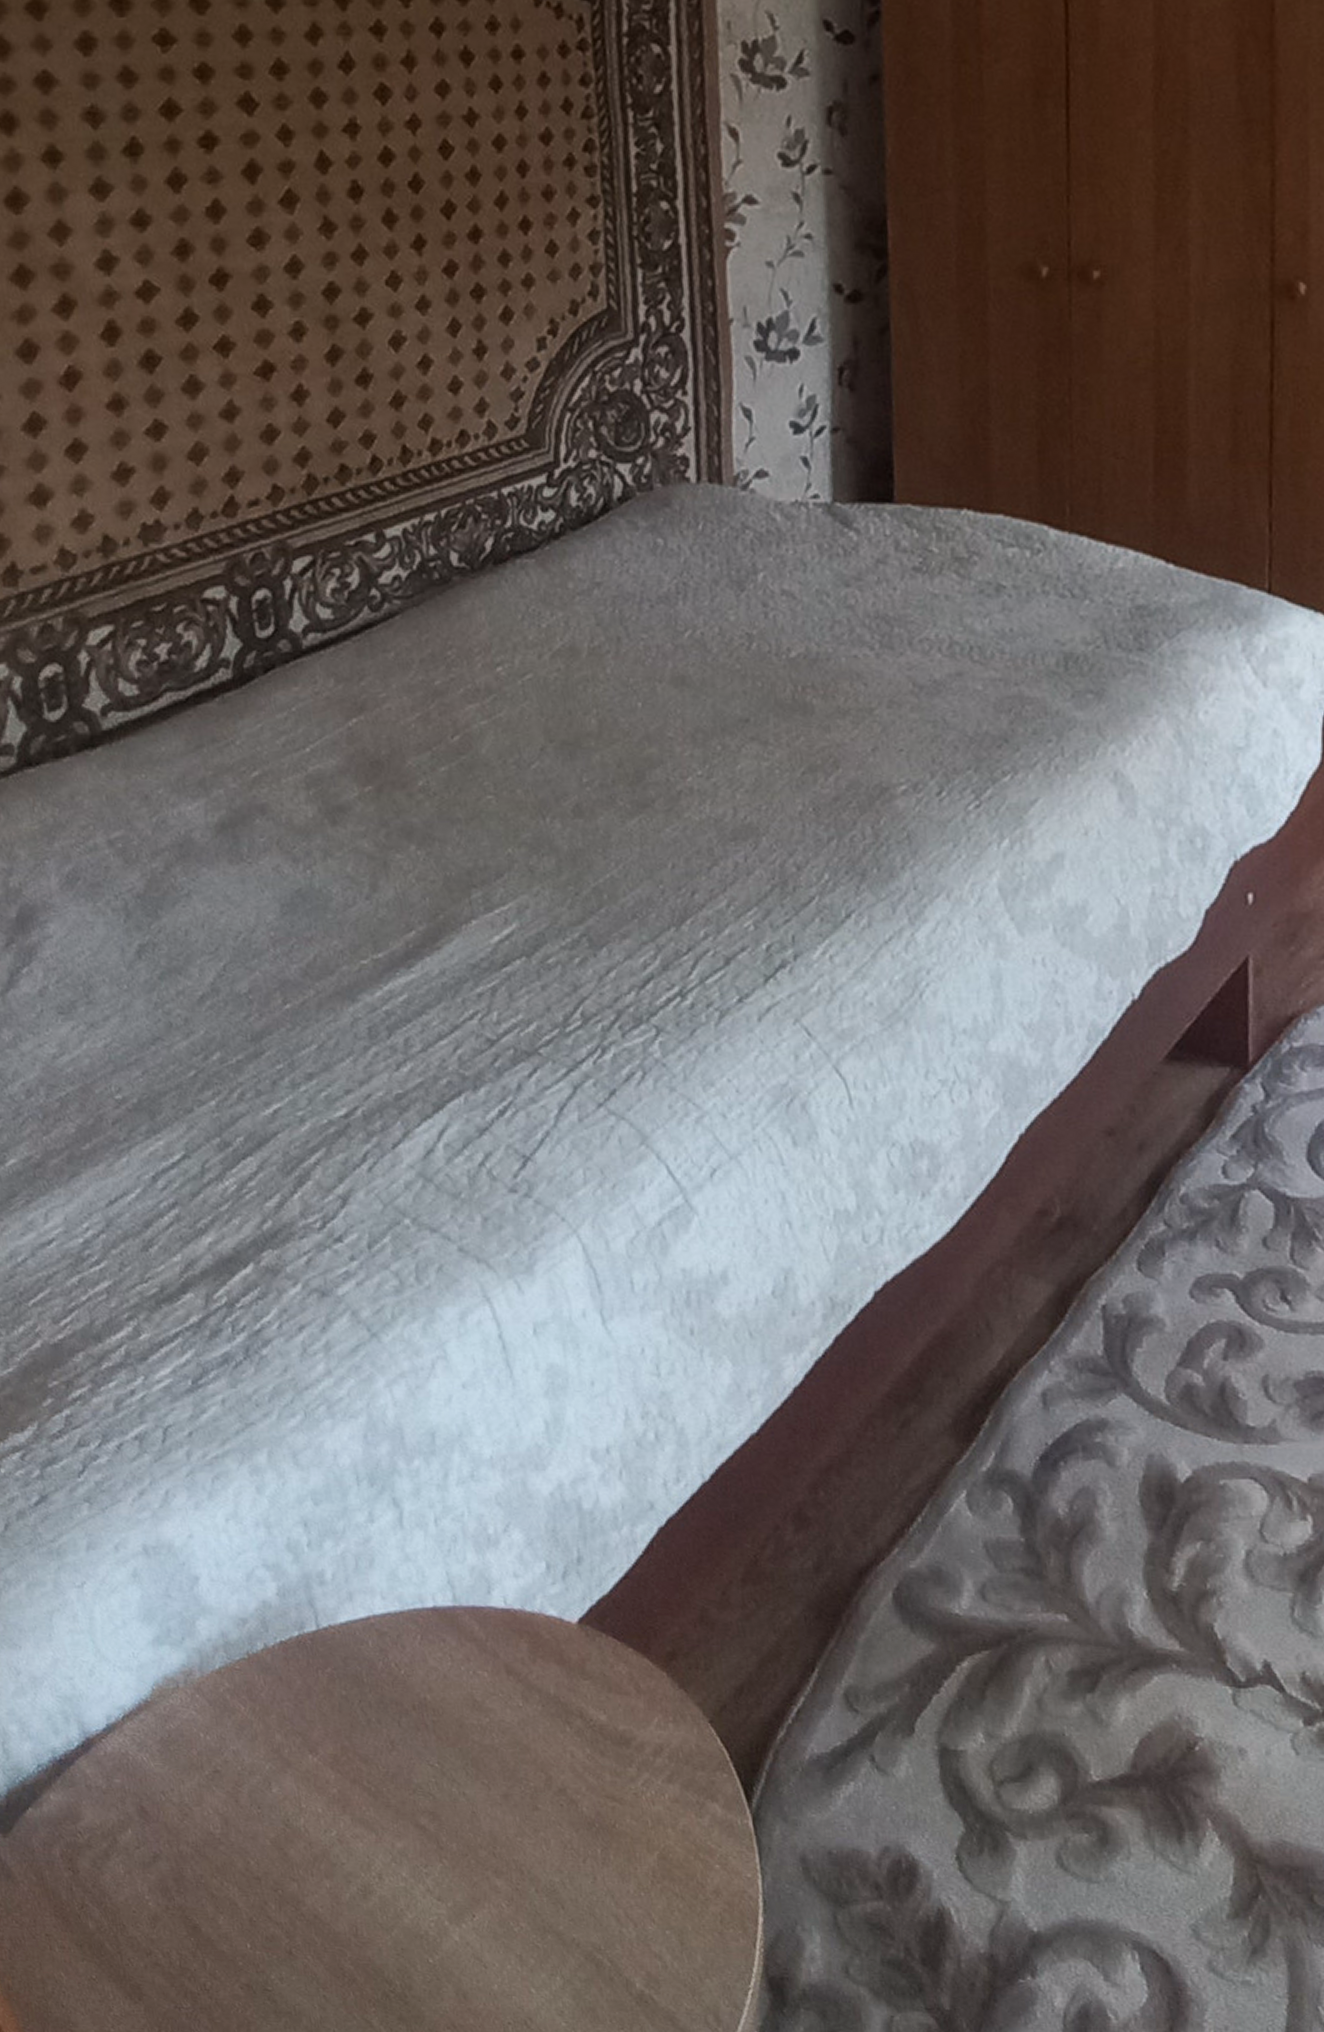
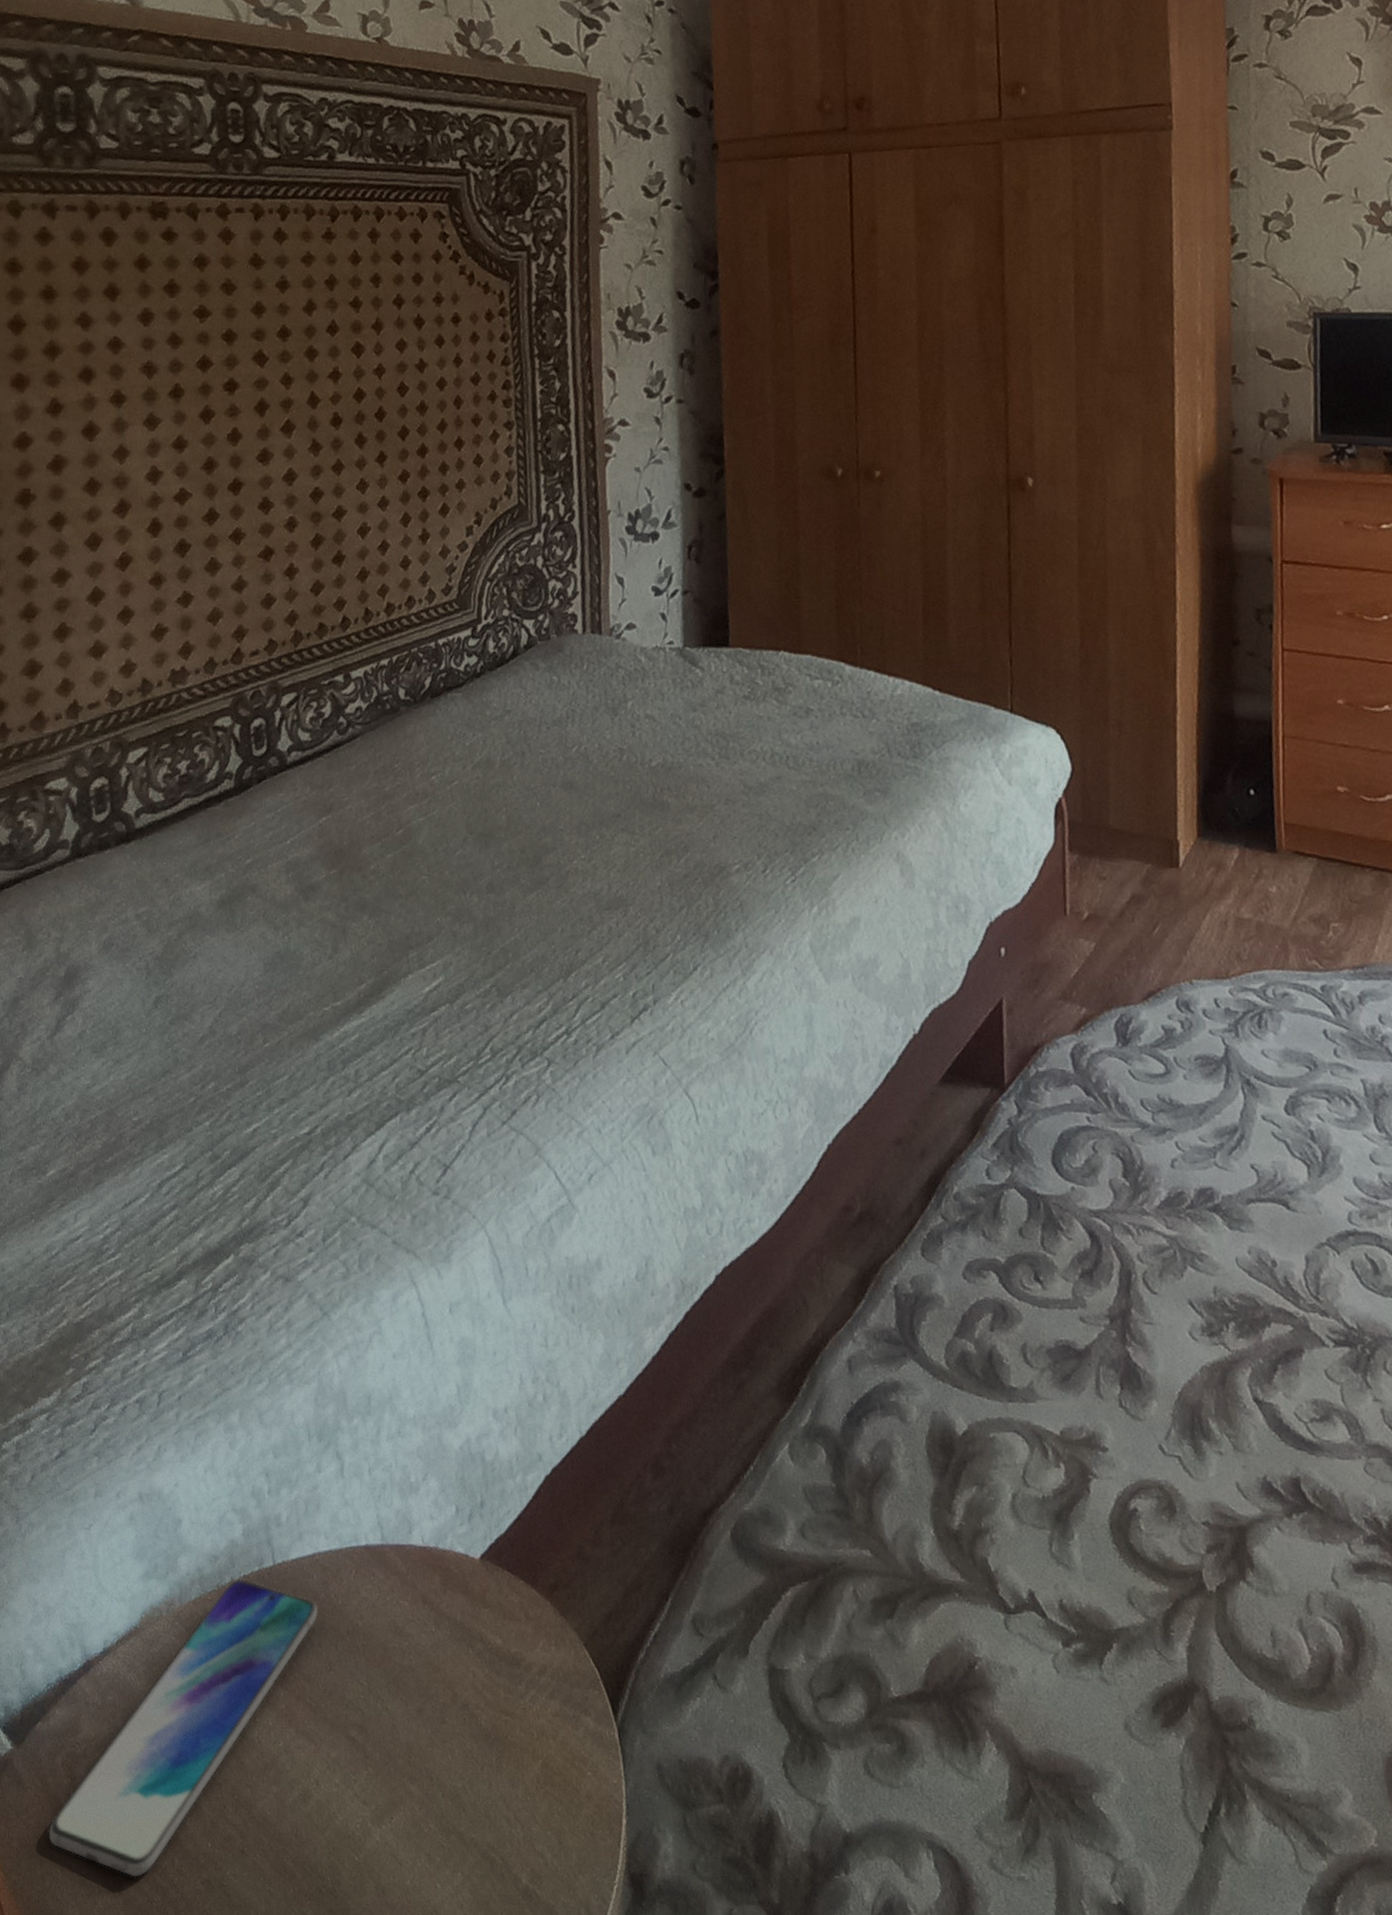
smartphone: none [47,1644,376,1982] -> present [48,1578,319,1878]

